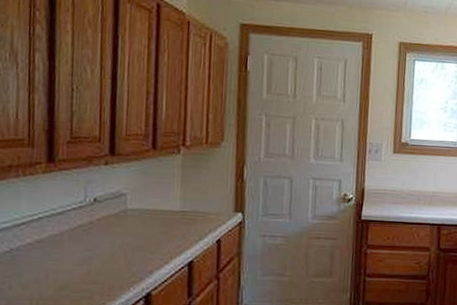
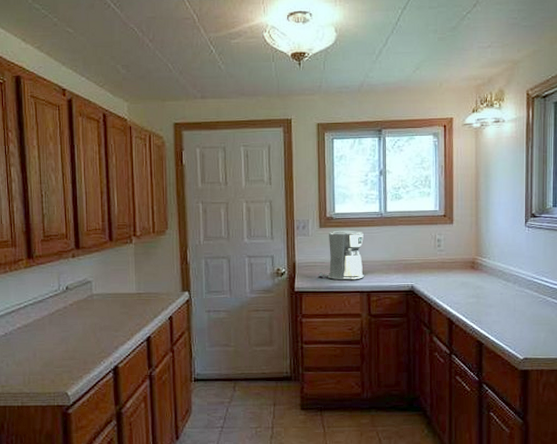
coffee maker: none [388,157,439,212] -> present [318,230,364,280]

